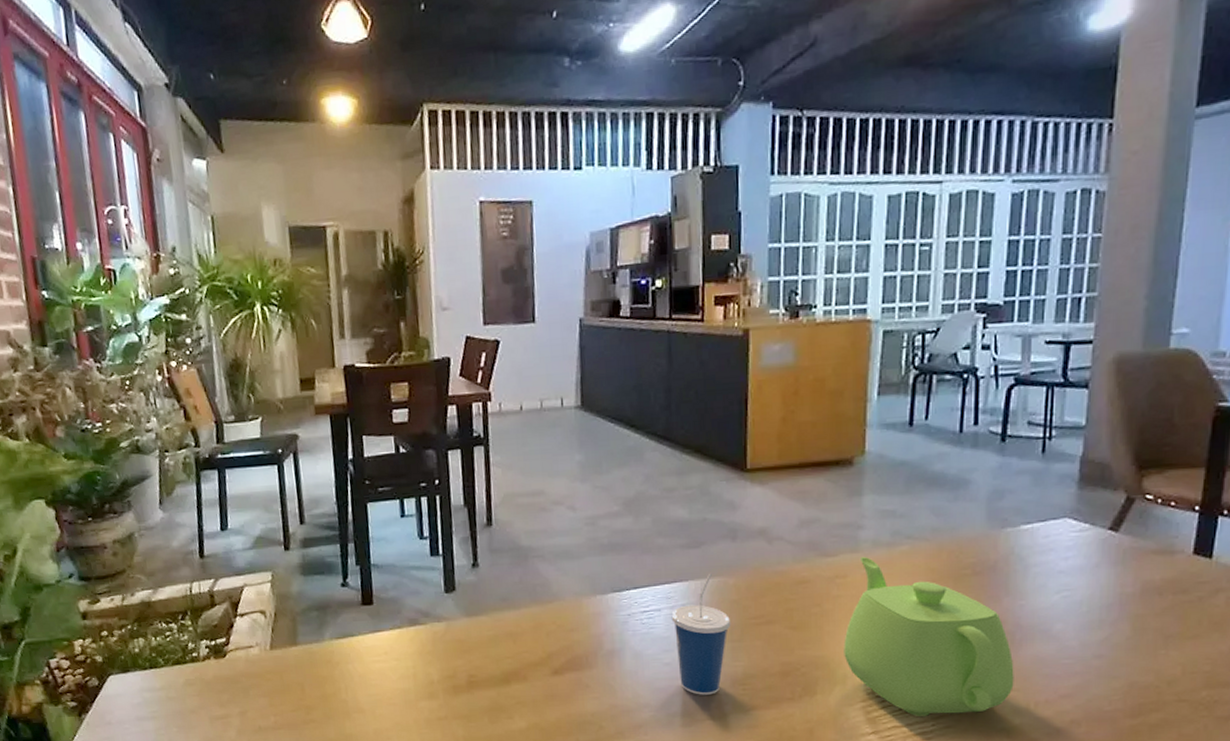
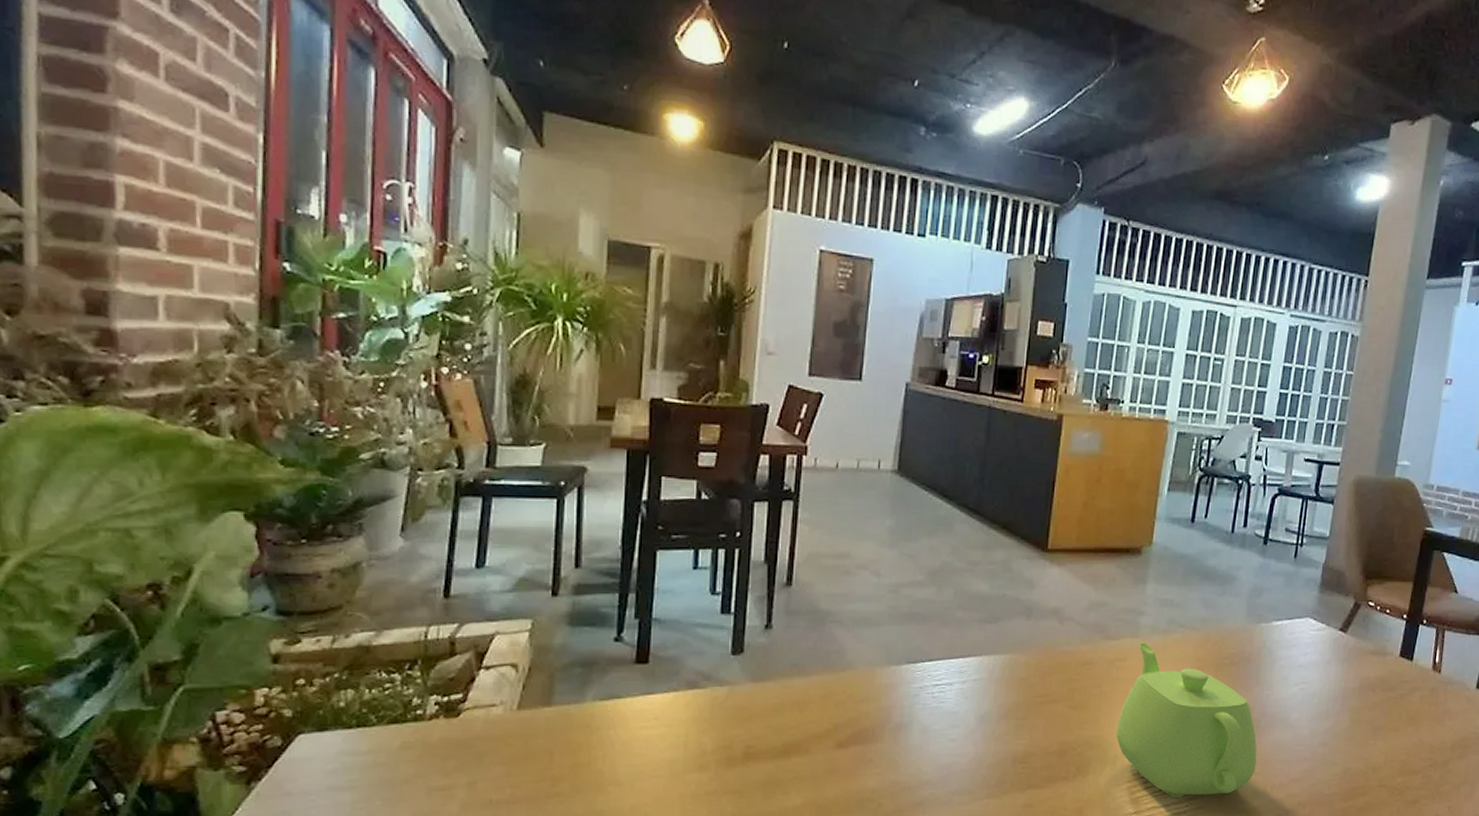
cup: present [671,573,731,695] -> none [962,649,1018,773]

